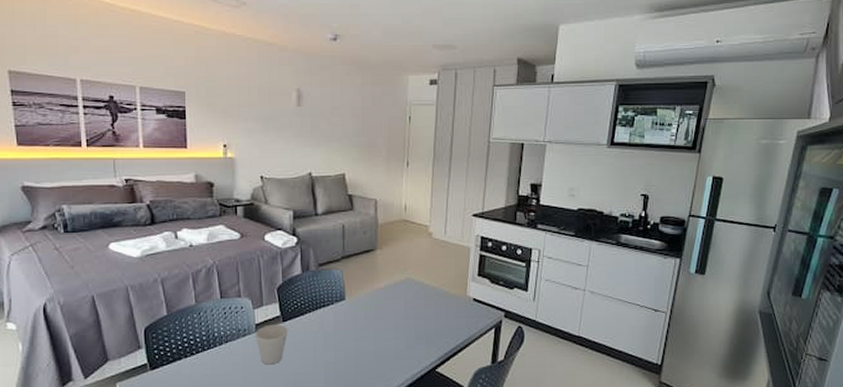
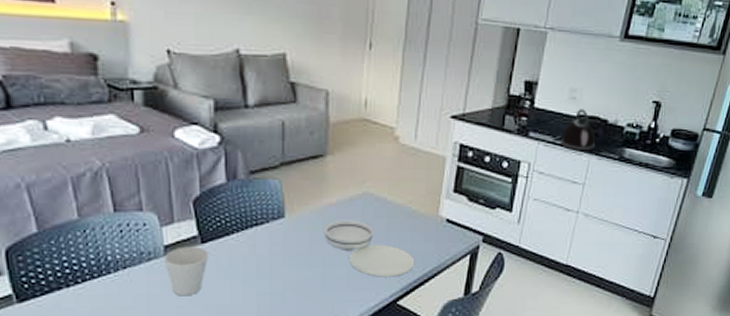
bowl: none [376,301,415,326] -> present [324,220,374,251]
plate: none [396,321,449,348] -> present [349,244,415,277]
kettle: none [565,204,594,239] -> present [561,109,595,152]

